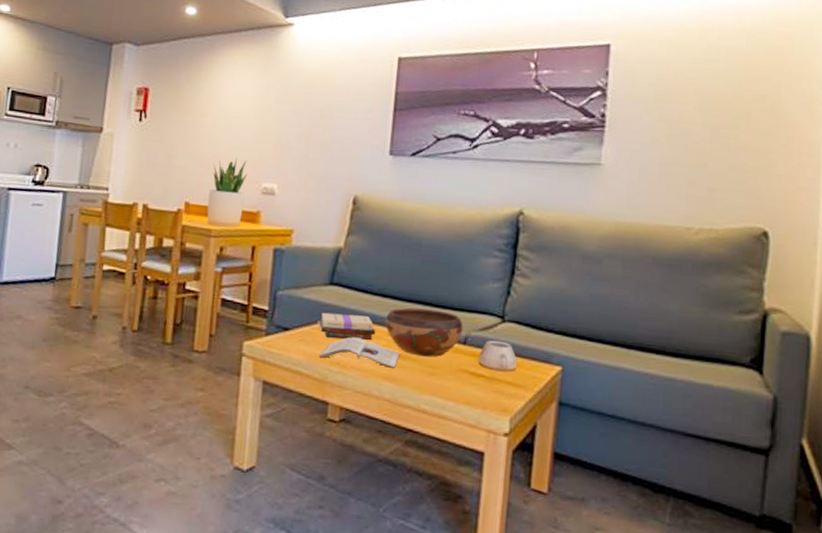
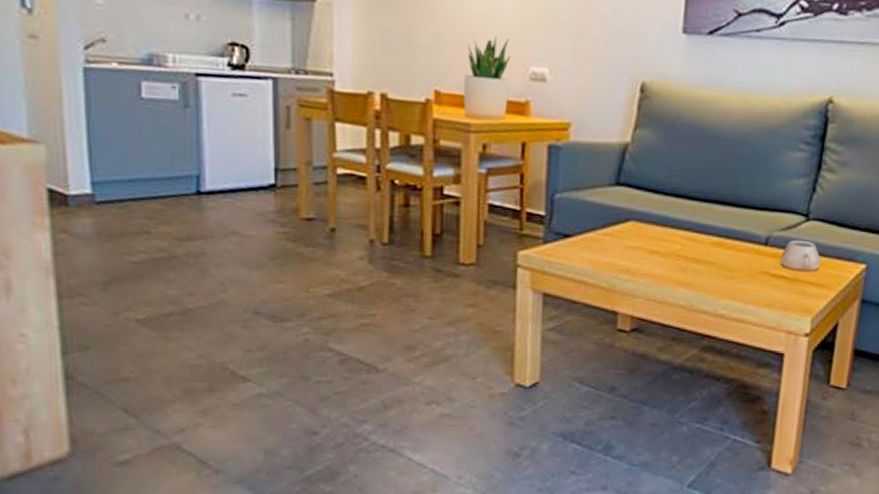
books: present [317,312,376,341] -> none [602,216,670,246]
magazine: present [320,337,400,369] -> none [607,242,696,274]
decorative bowl: present [385,307,463,357] -> none [679,208,765,260]

